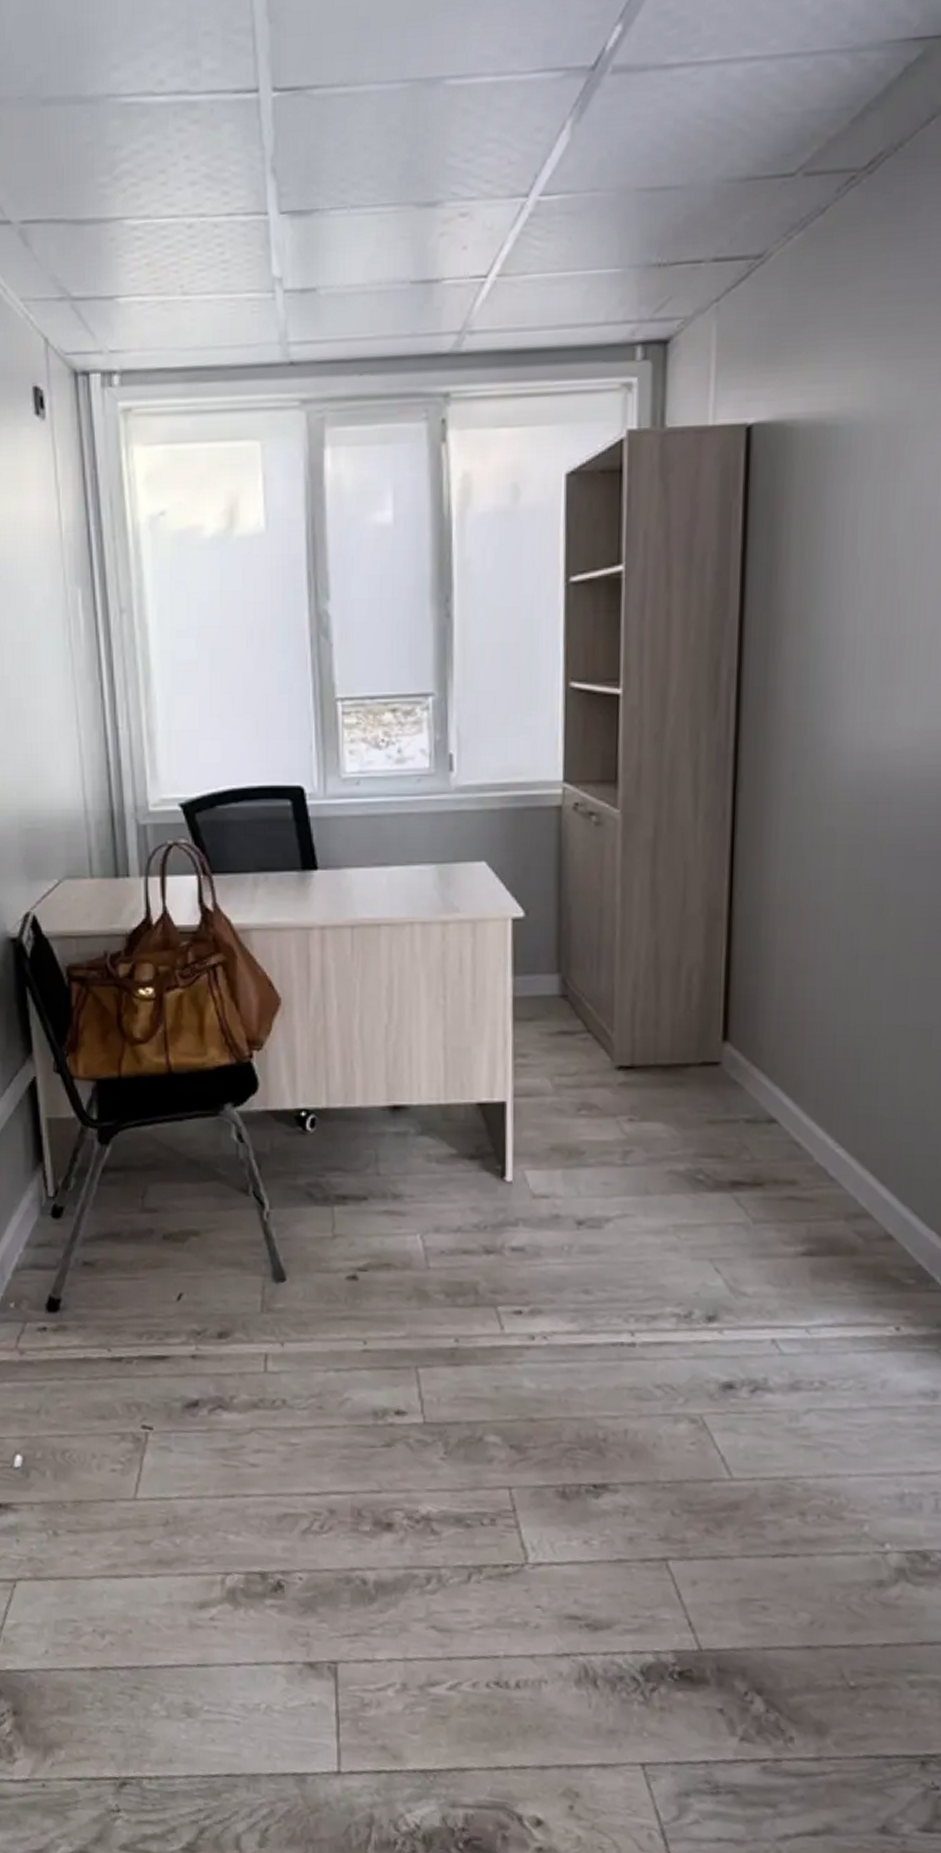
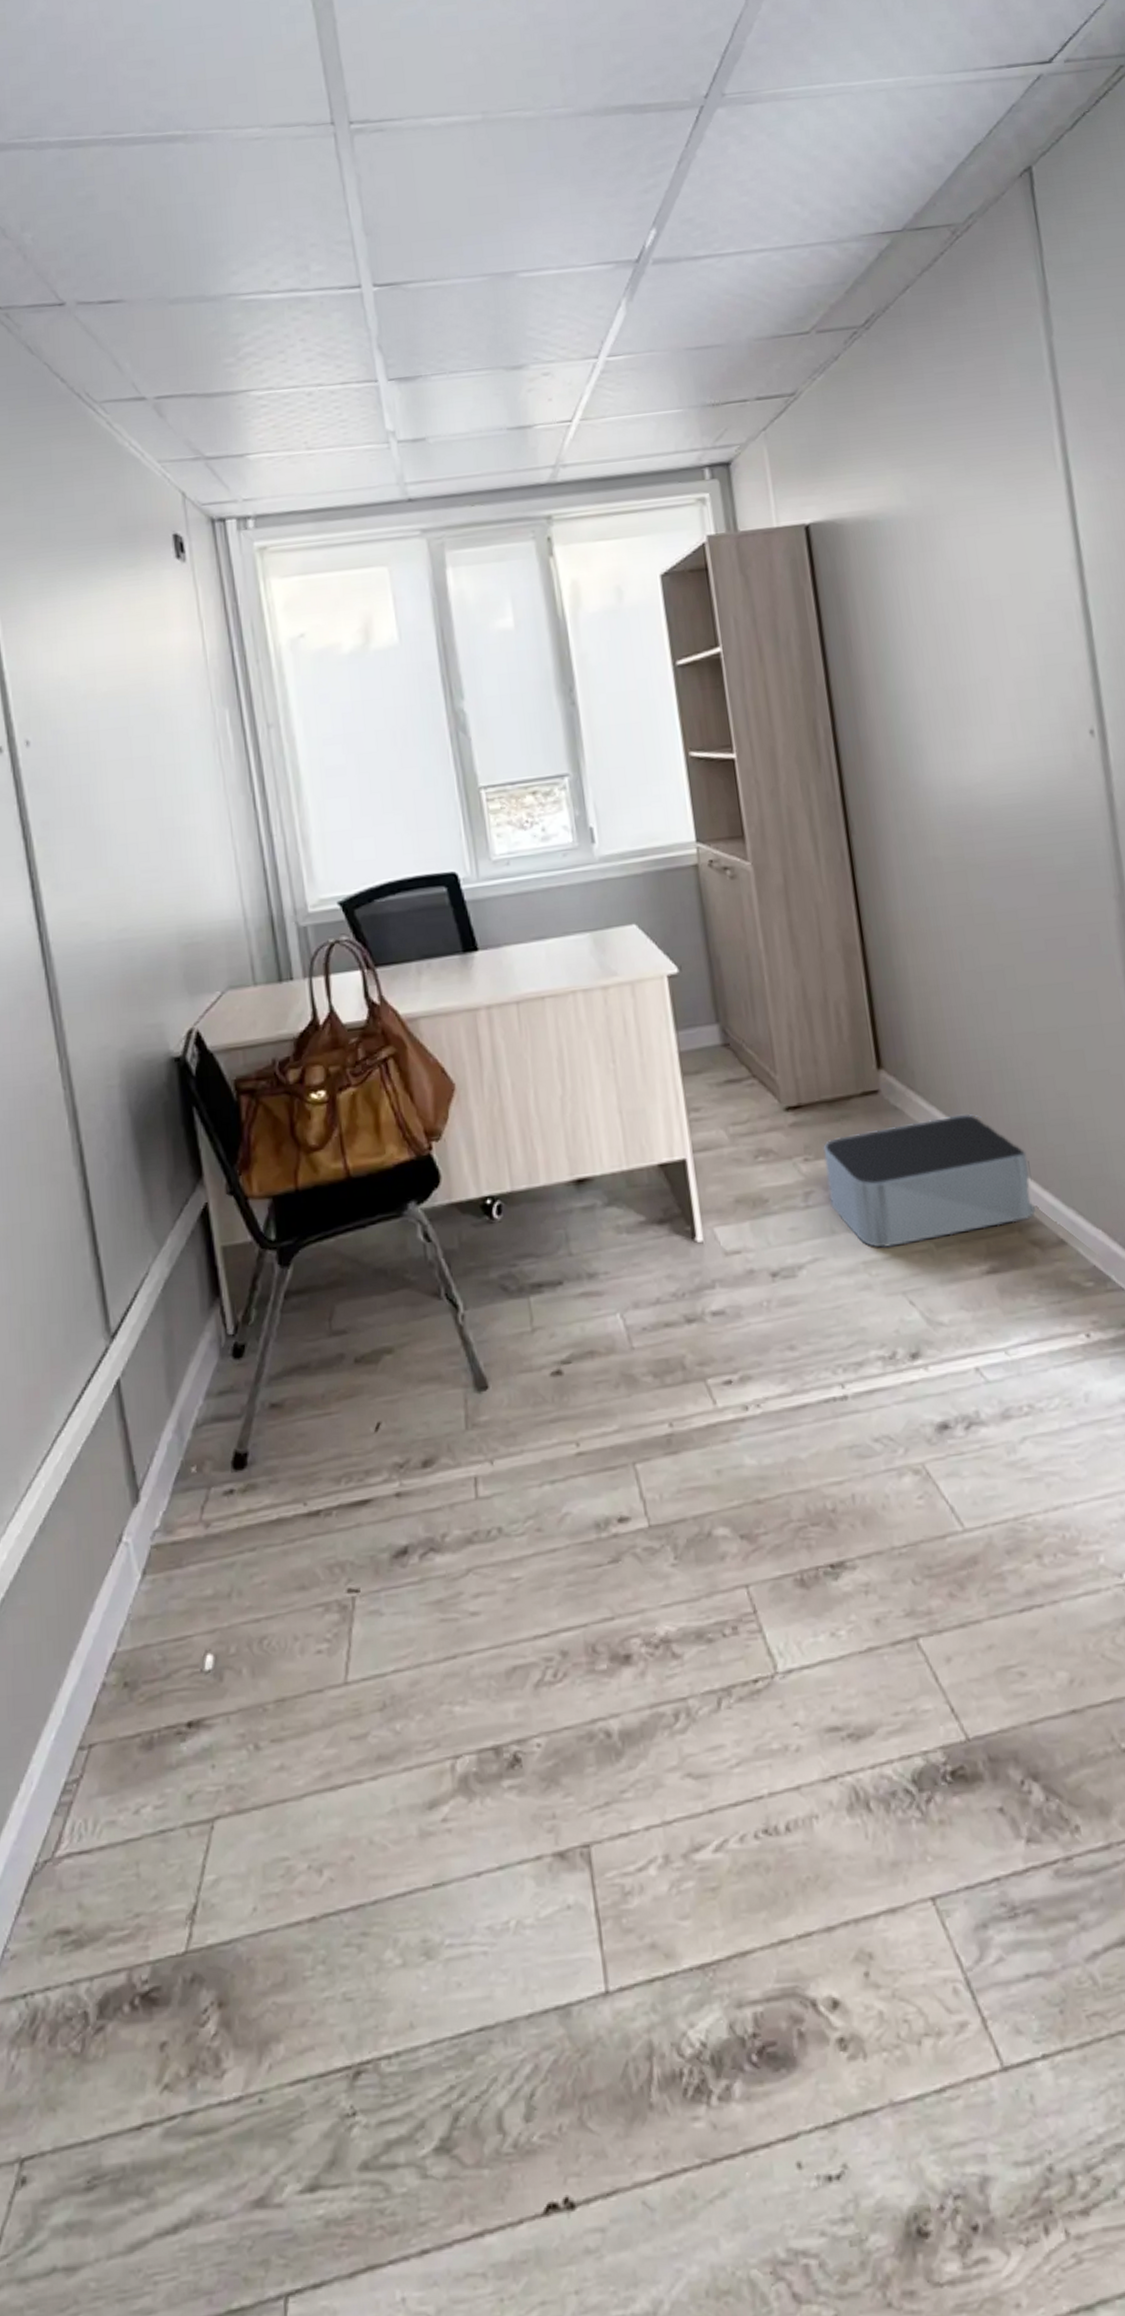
storage bin: none [649,1098,871,1215] -> present [823,1114,1037,1248]

